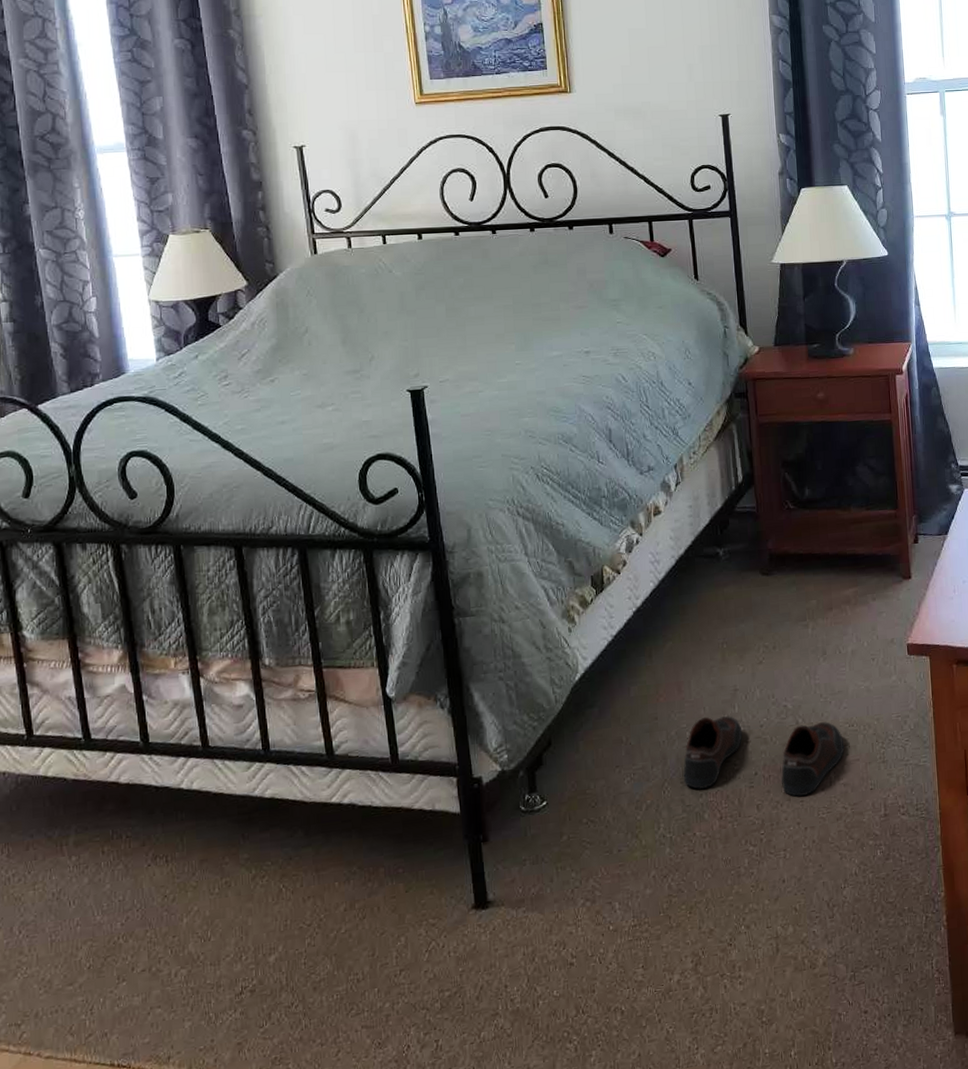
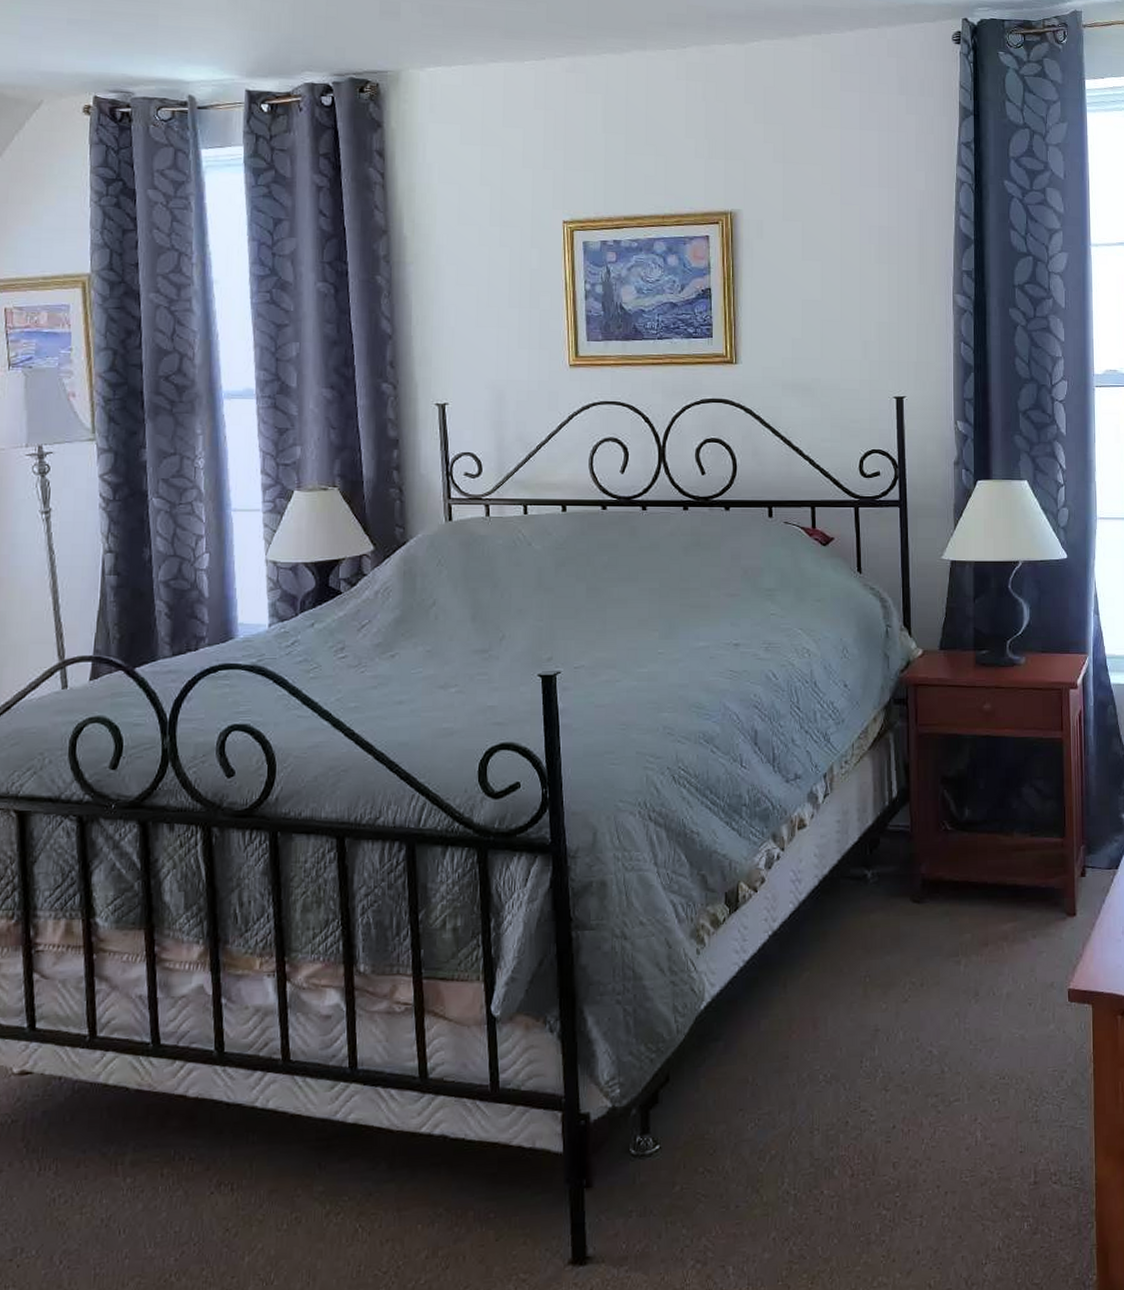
shoe: present [683,716,845,797] -> none [813,1059,994,1156]

